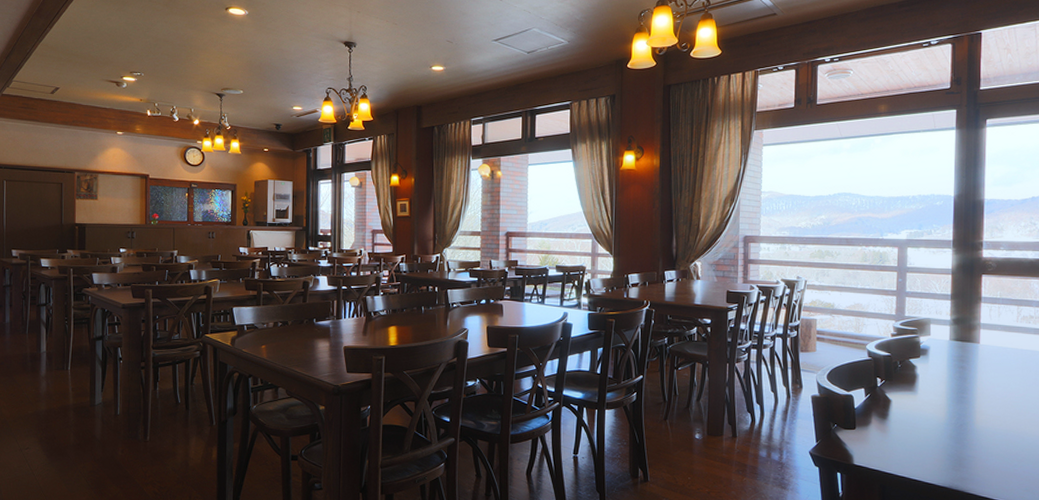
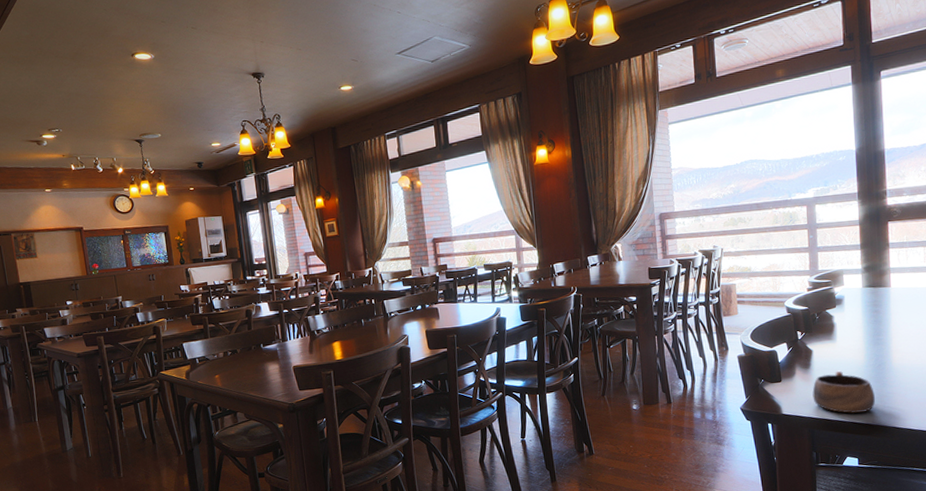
cup: none [887,425,954,474] -> present [812,370,875,414]

